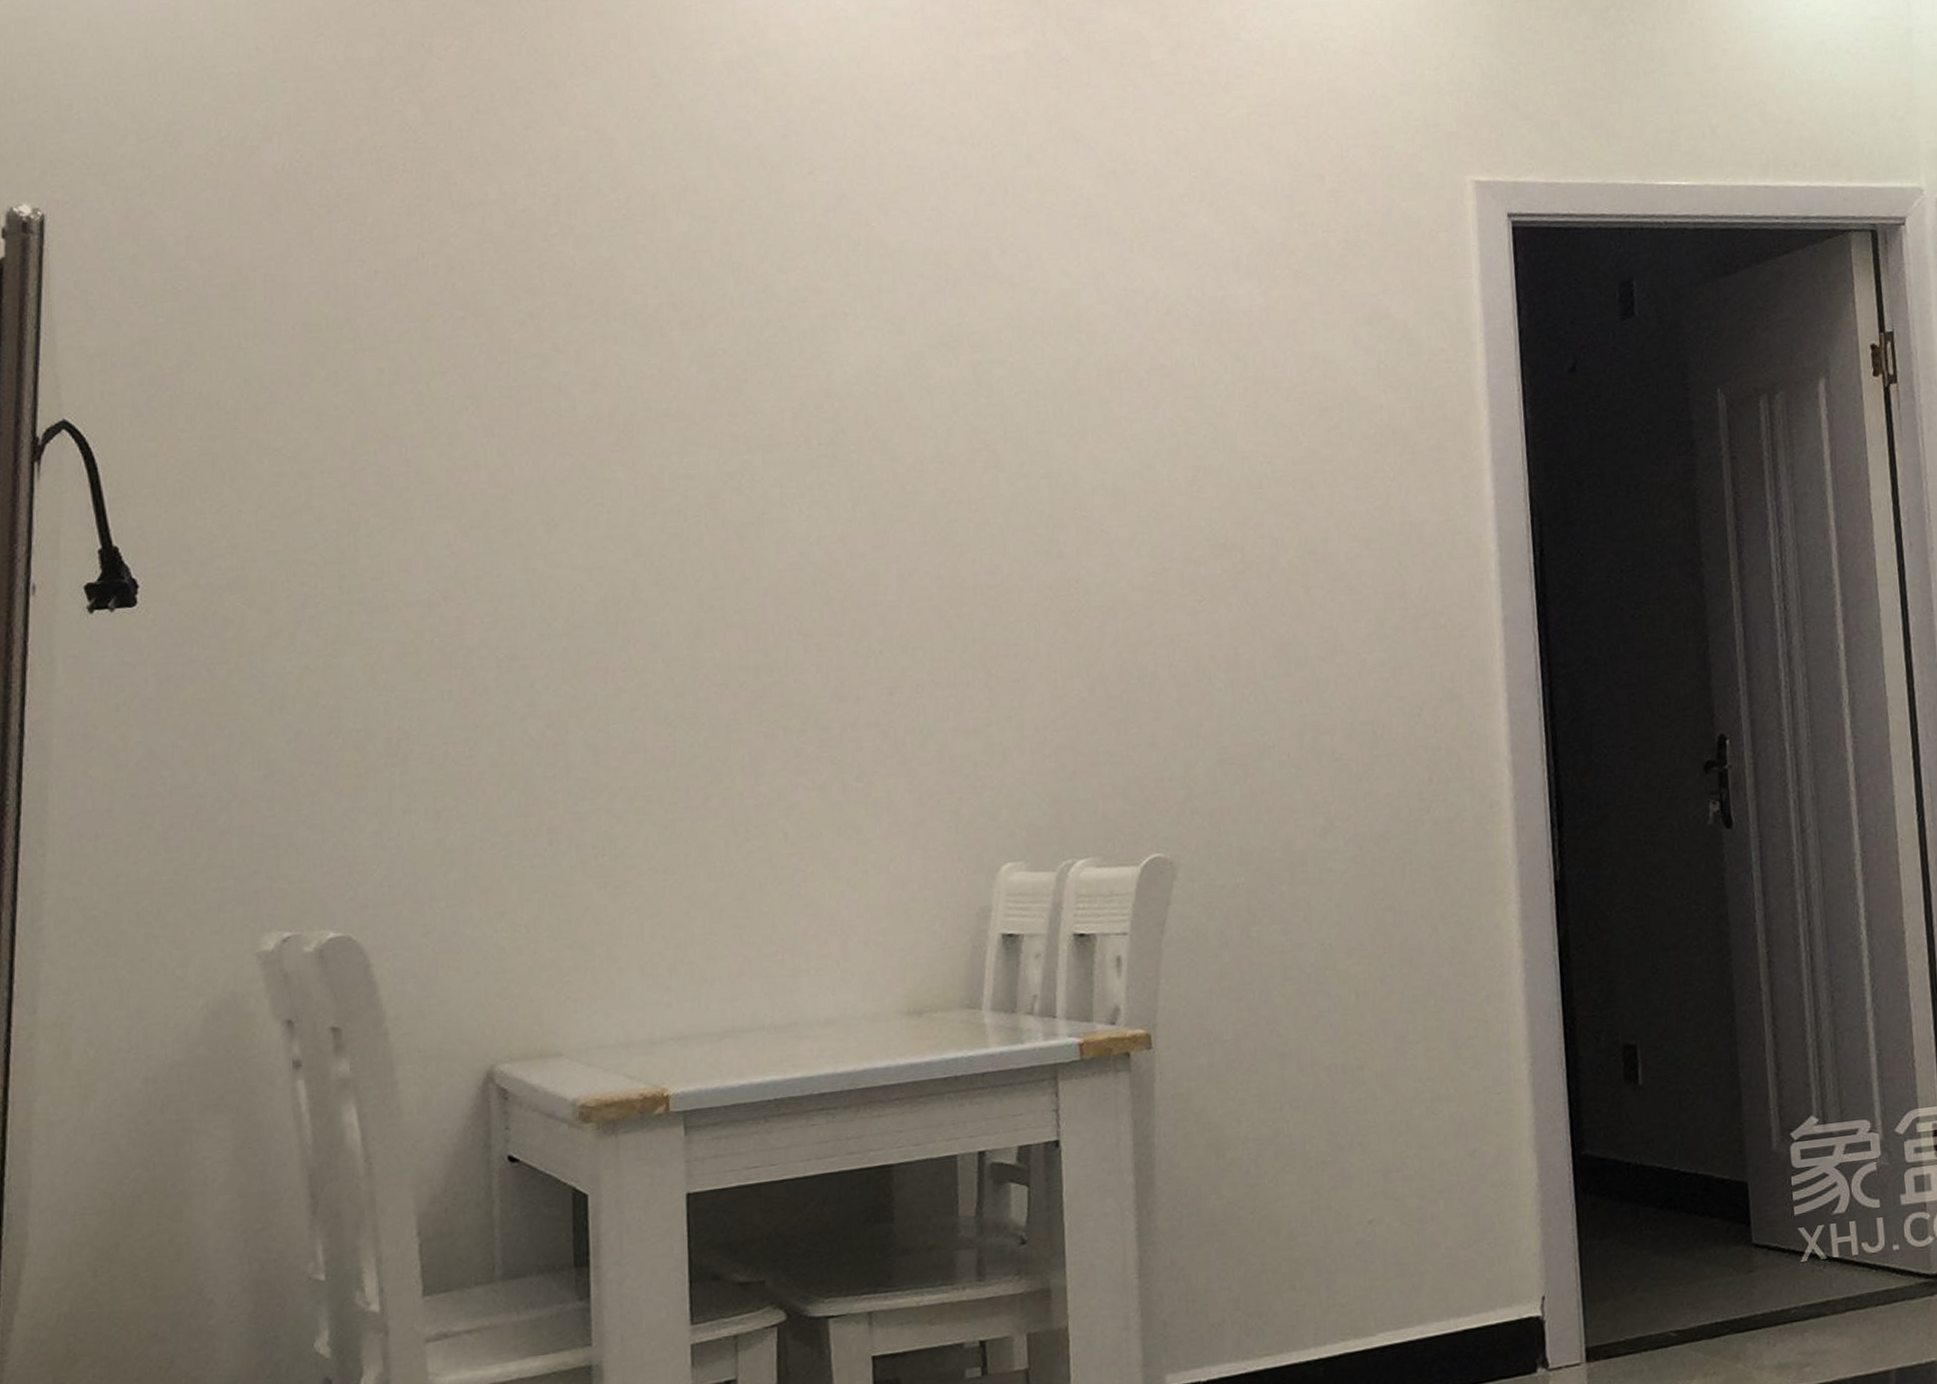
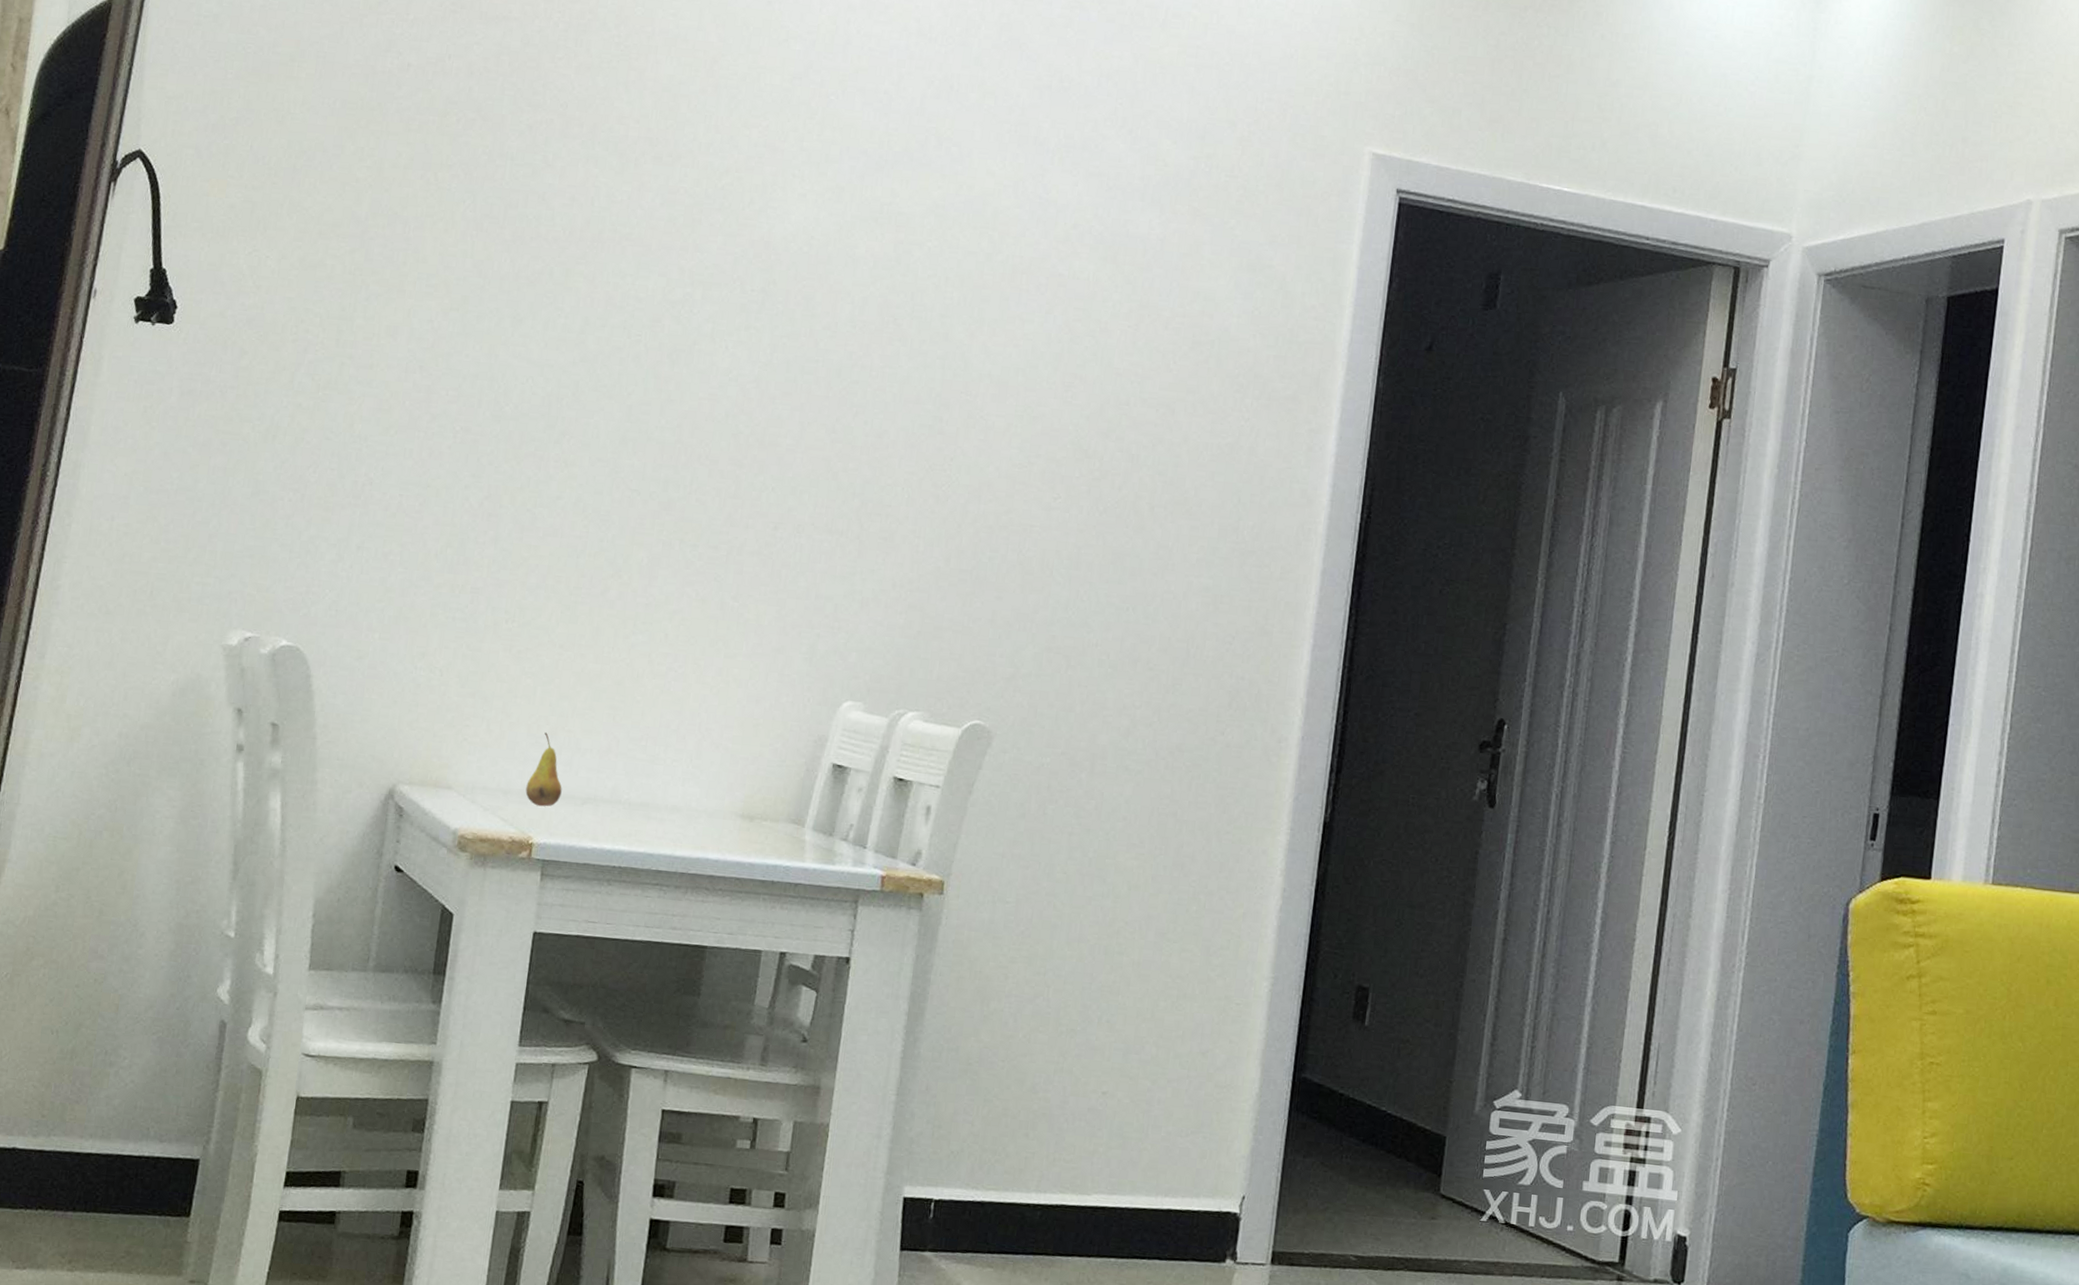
fruit: none [650,970,693,1054] -> present [525,732,562,807]

